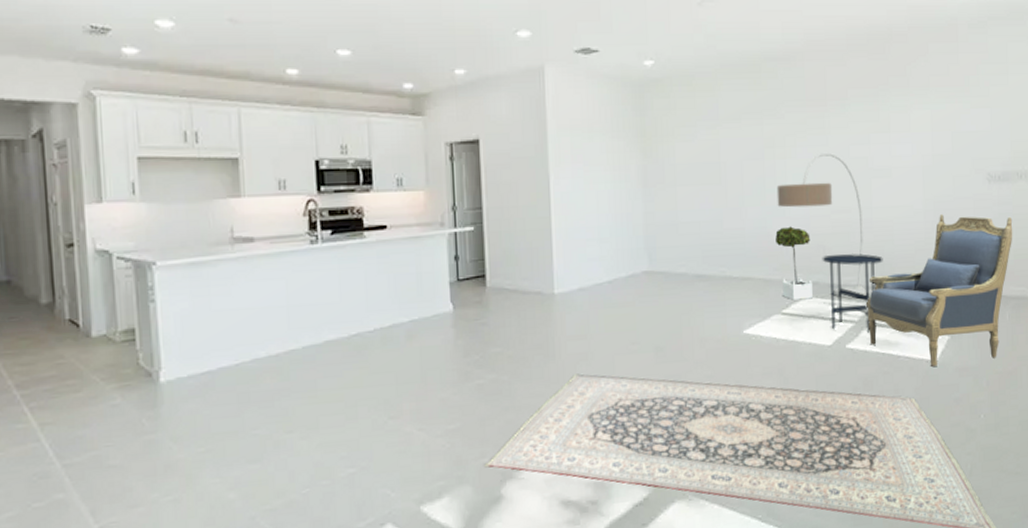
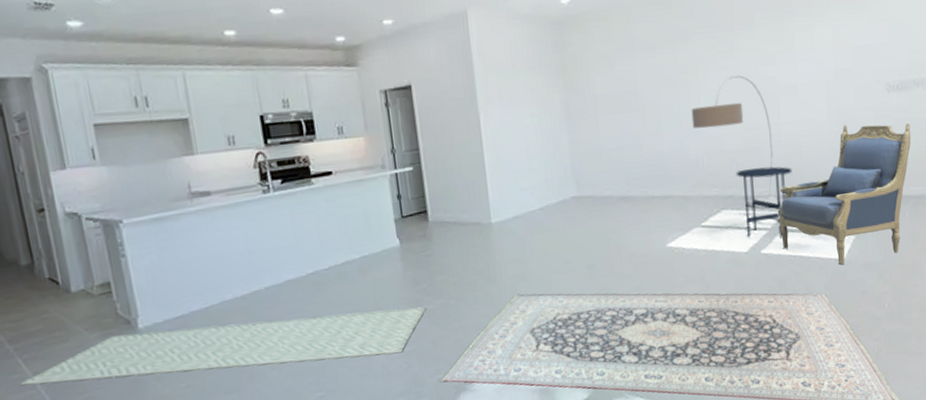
rug: none [23,380,476,437] -> present [20,306,426,386]
potted tree: present [775,226,813,300] -> none [692,146,729,214]

